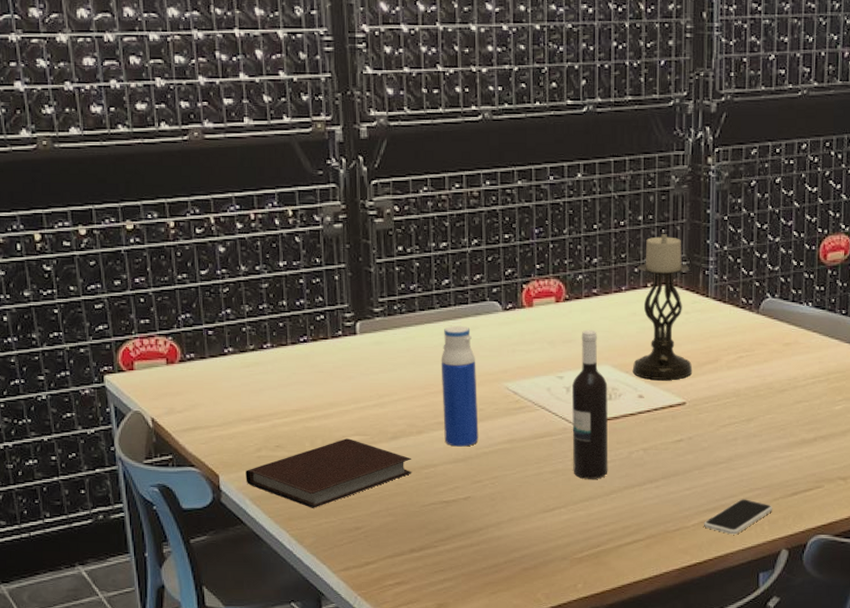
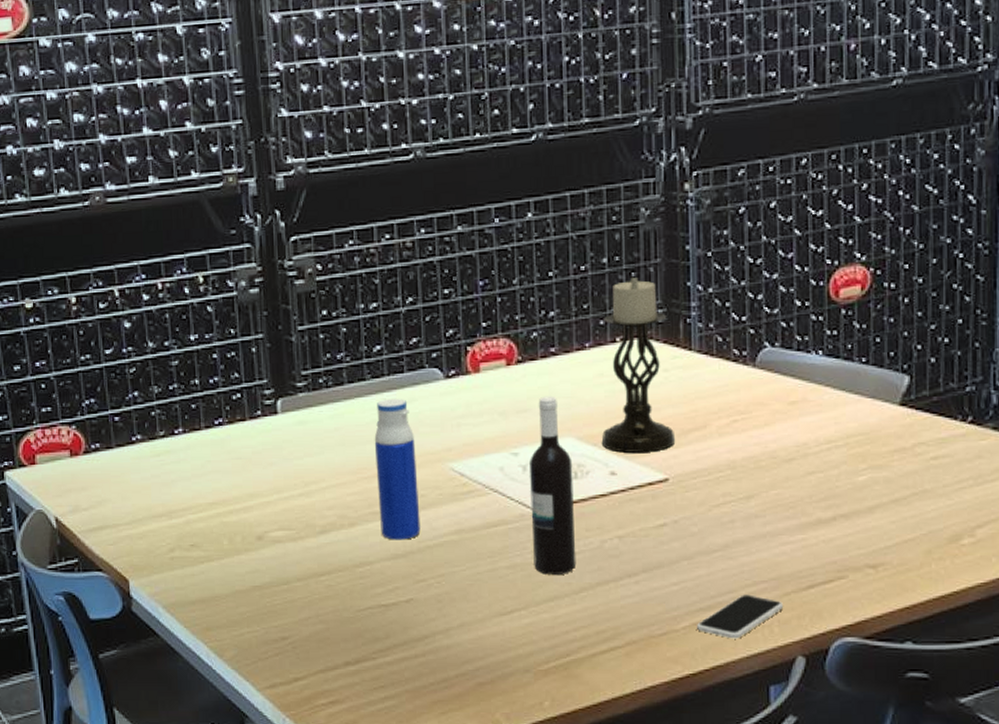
notebook: present [245,438,412,508] -> none [158,534,345,616]

